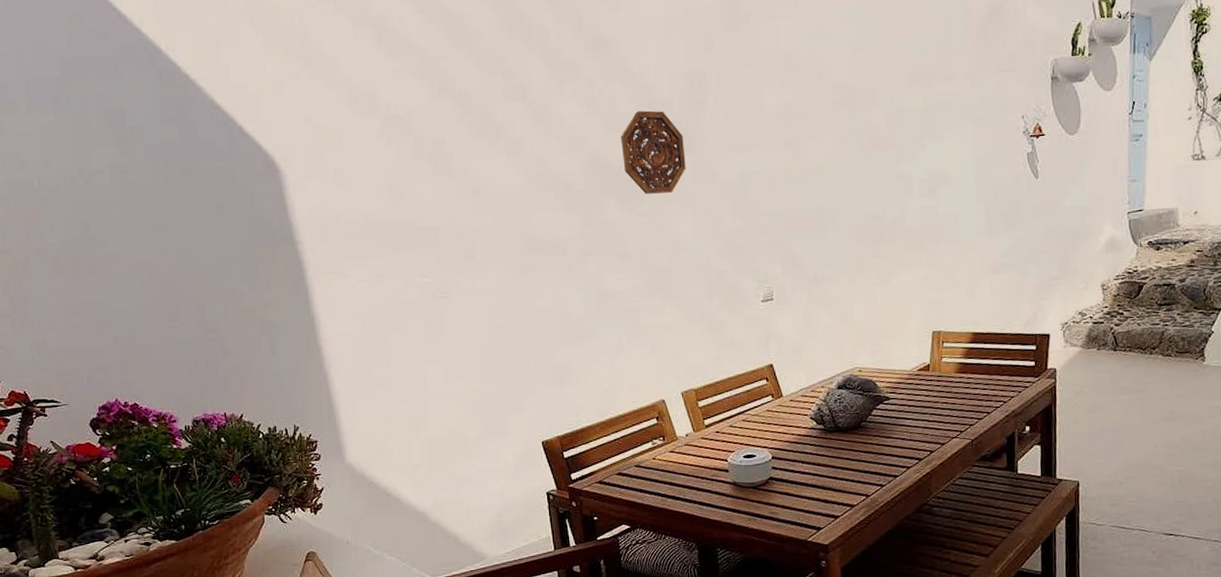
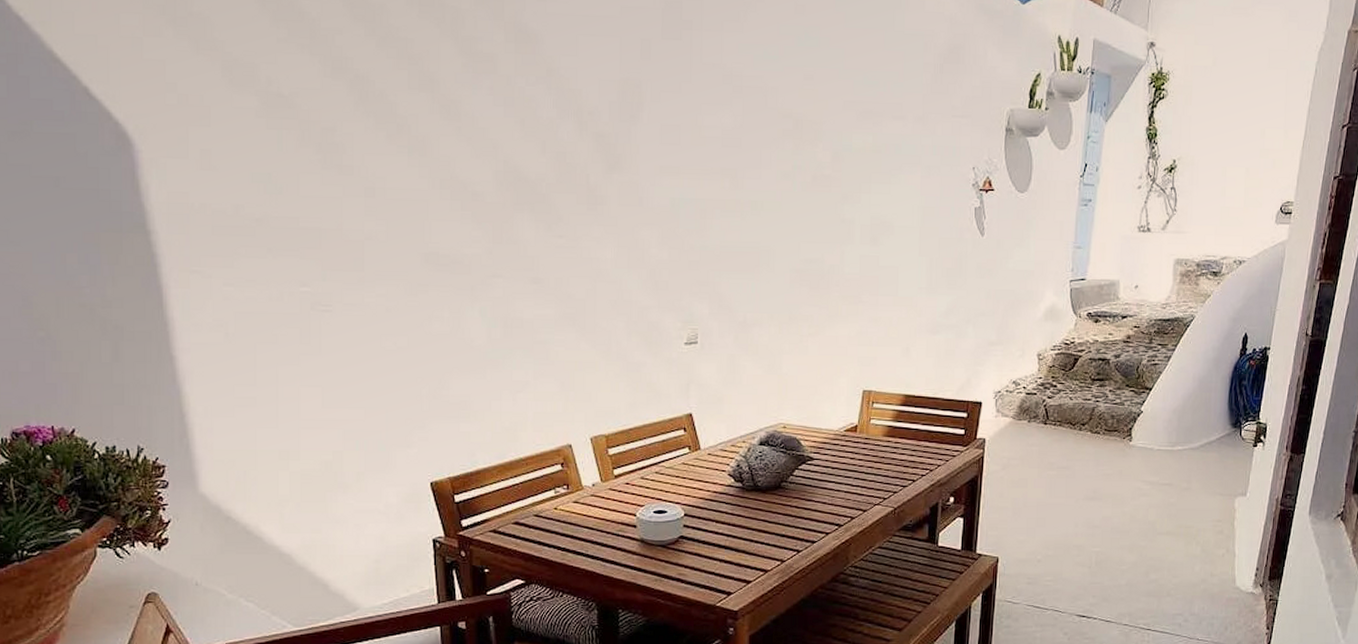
decorative platter: present [620,110,686,194] -> none [540,118,612,214]

